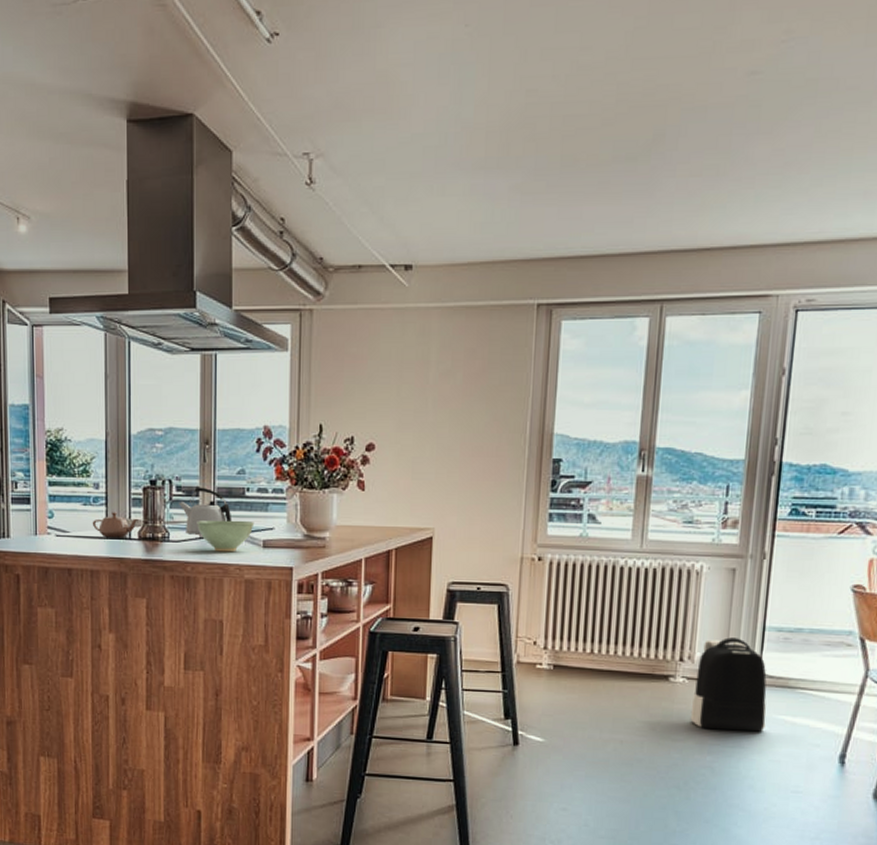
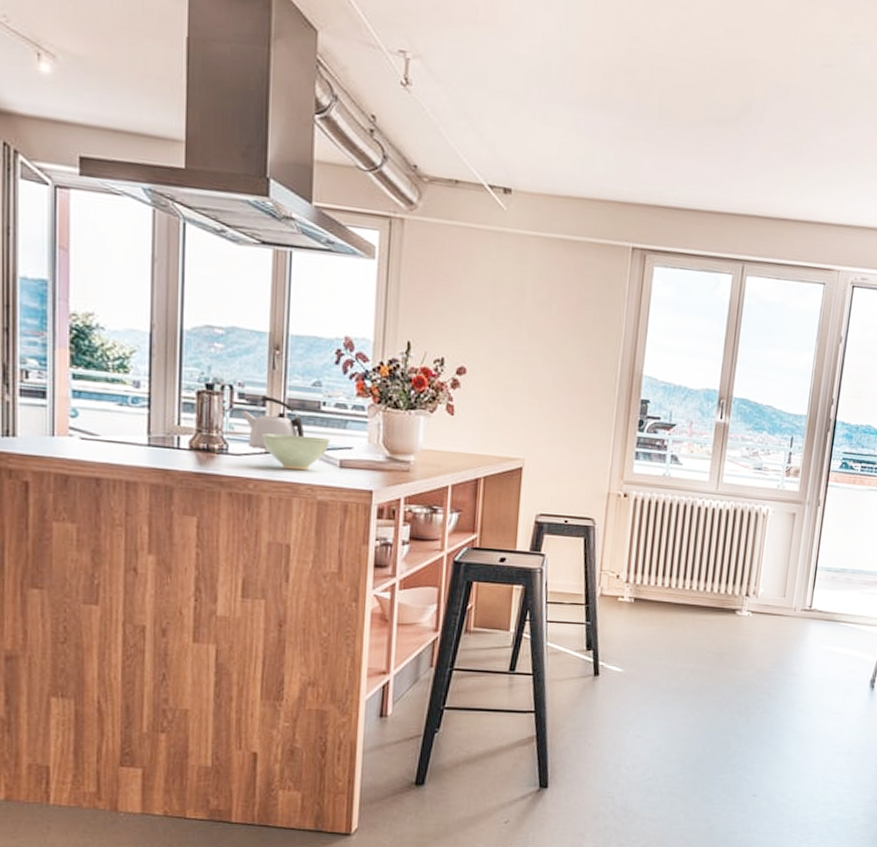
teapot: present [92,512,138,538] -> none [129,416,190,447]
backpack: present [690,637,767,732] -> none [752,575,817,661]

